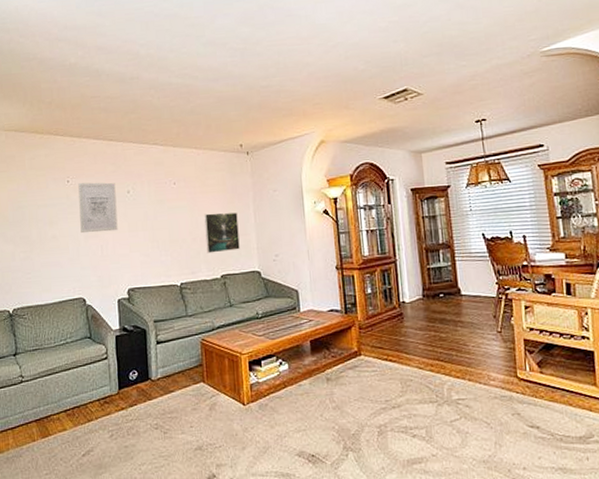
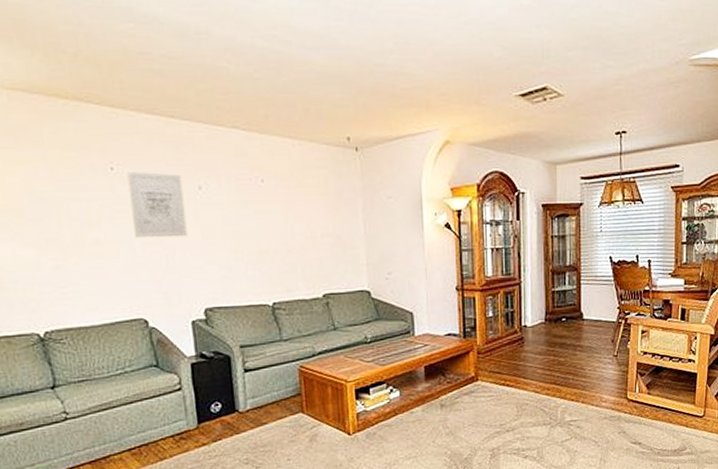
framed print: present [204,212,240,254] -> none [302,220,346,269]

